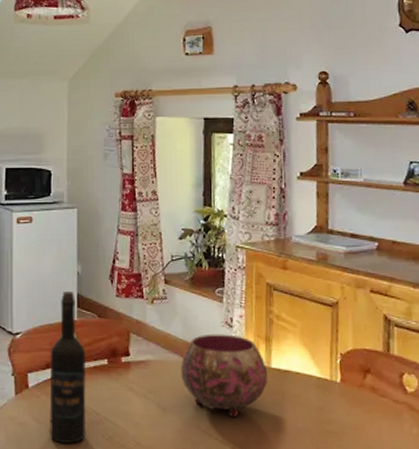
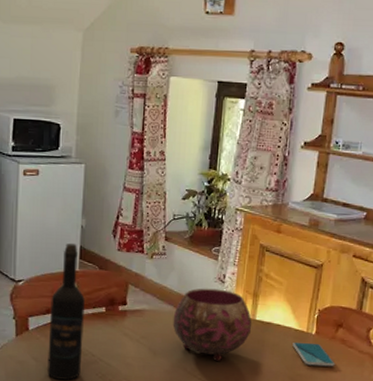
smartphone: none [316,392,369,421] -> present [292,342,335,367]

